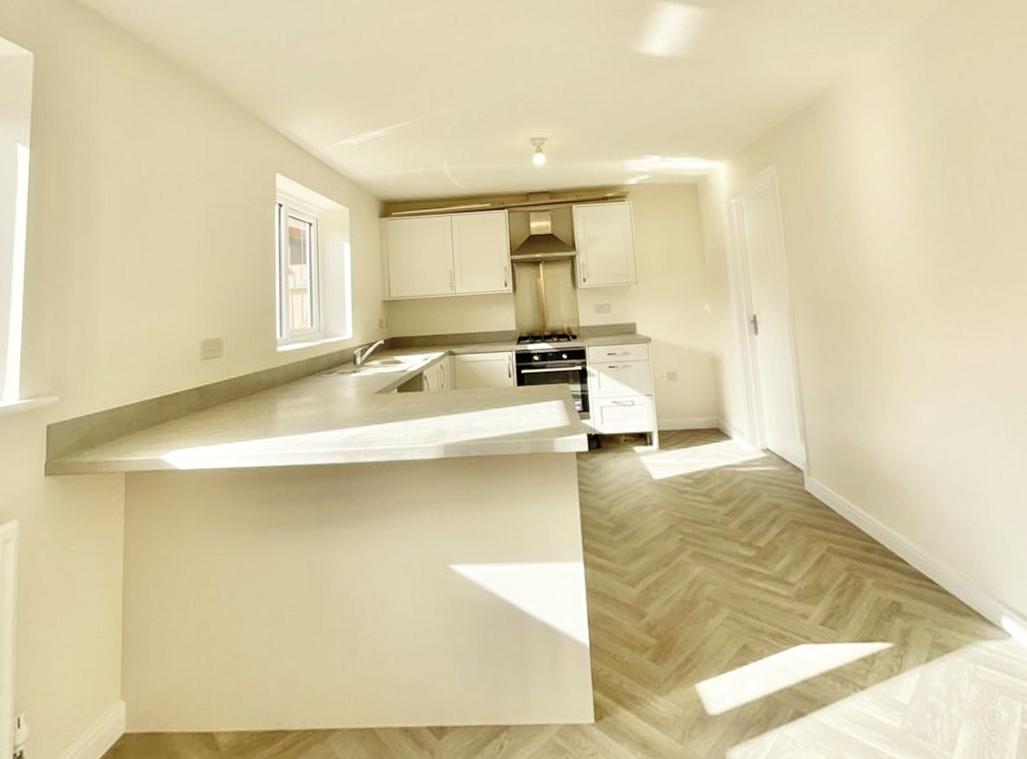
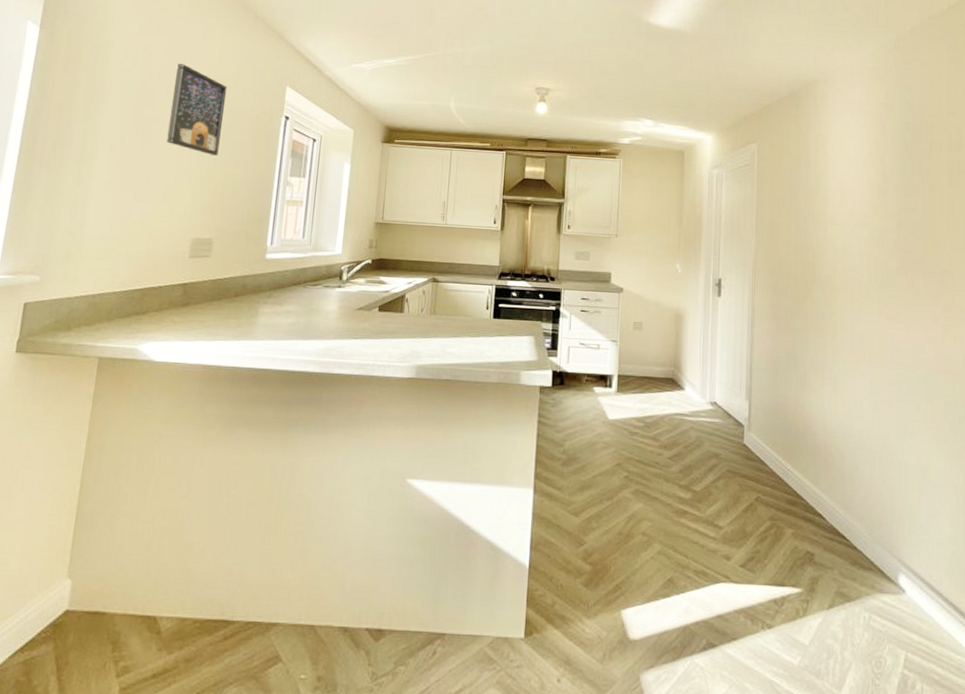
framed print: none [165,165,218,253] -> present [166,64,227,155]

